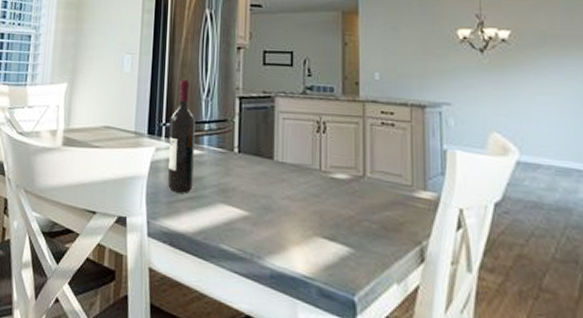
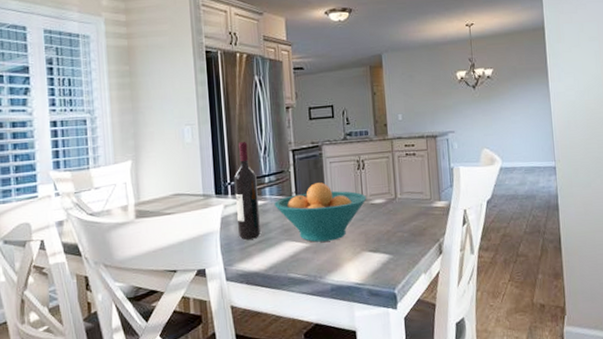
fruit bowl: none [211,140,326,215] -> present [274,182,367,242]

